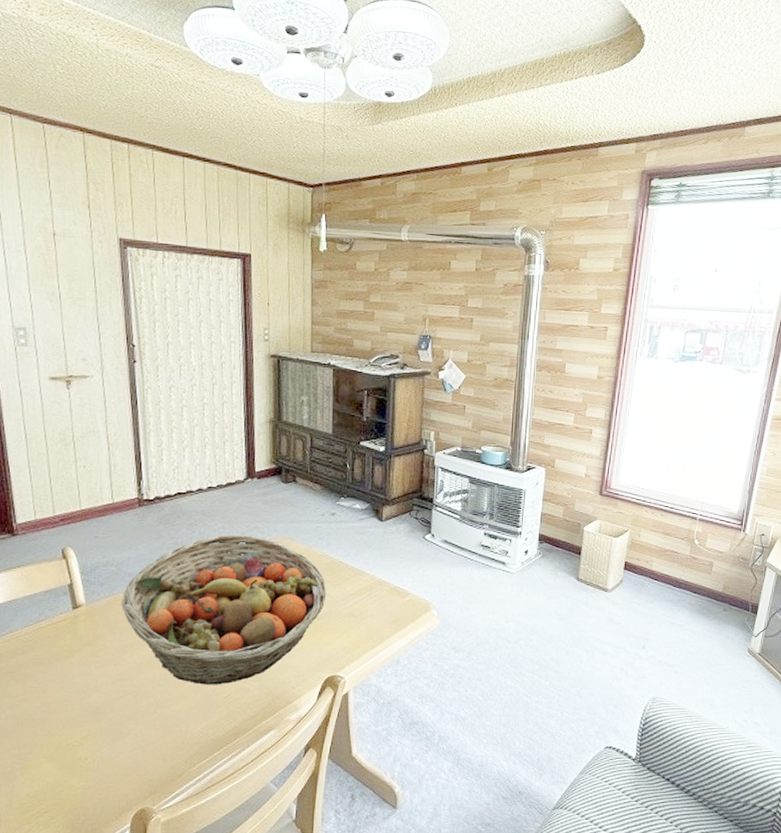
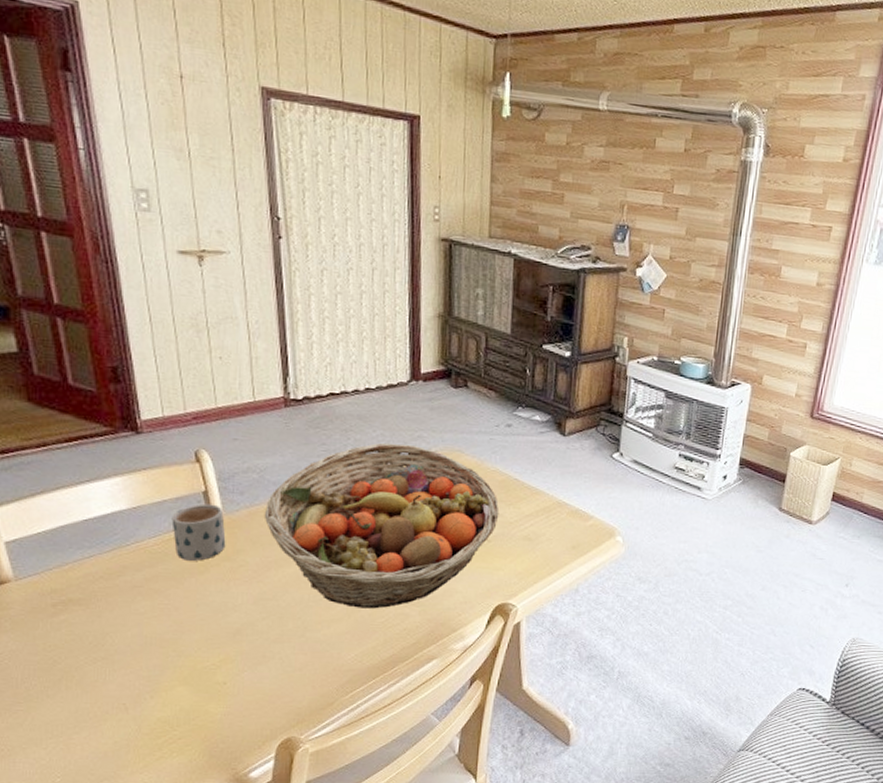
mug: none [41,595,88,647] -> present [171,503,226,561]

